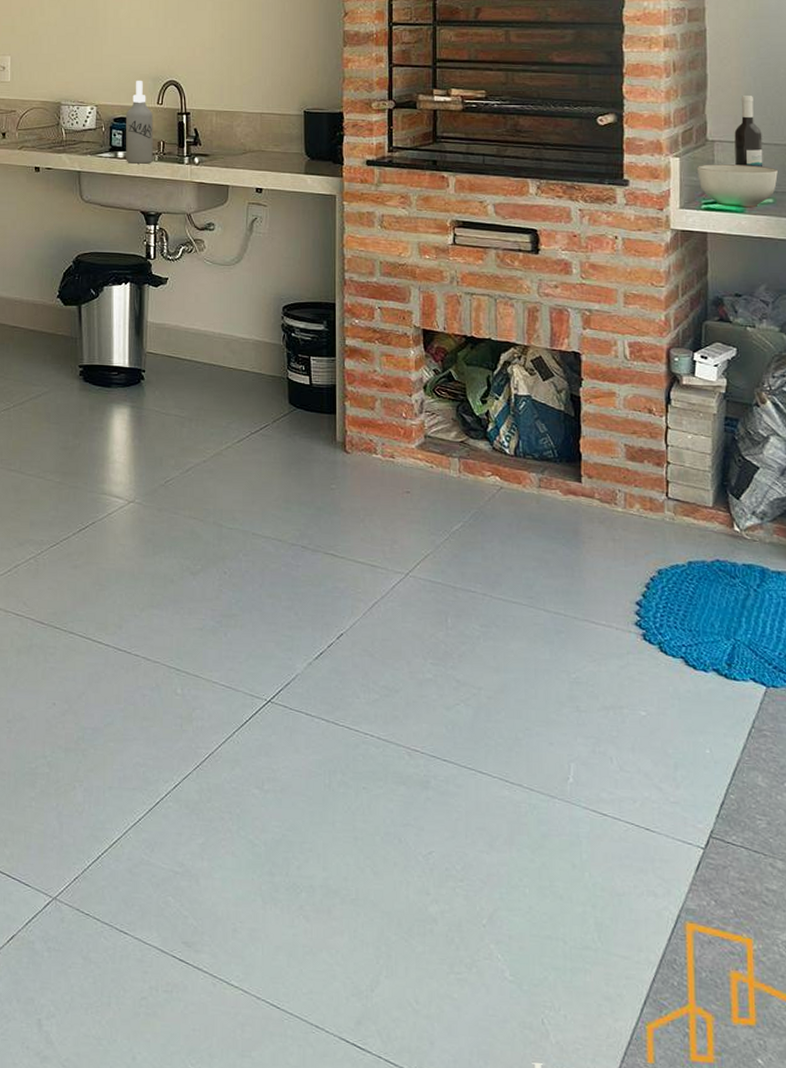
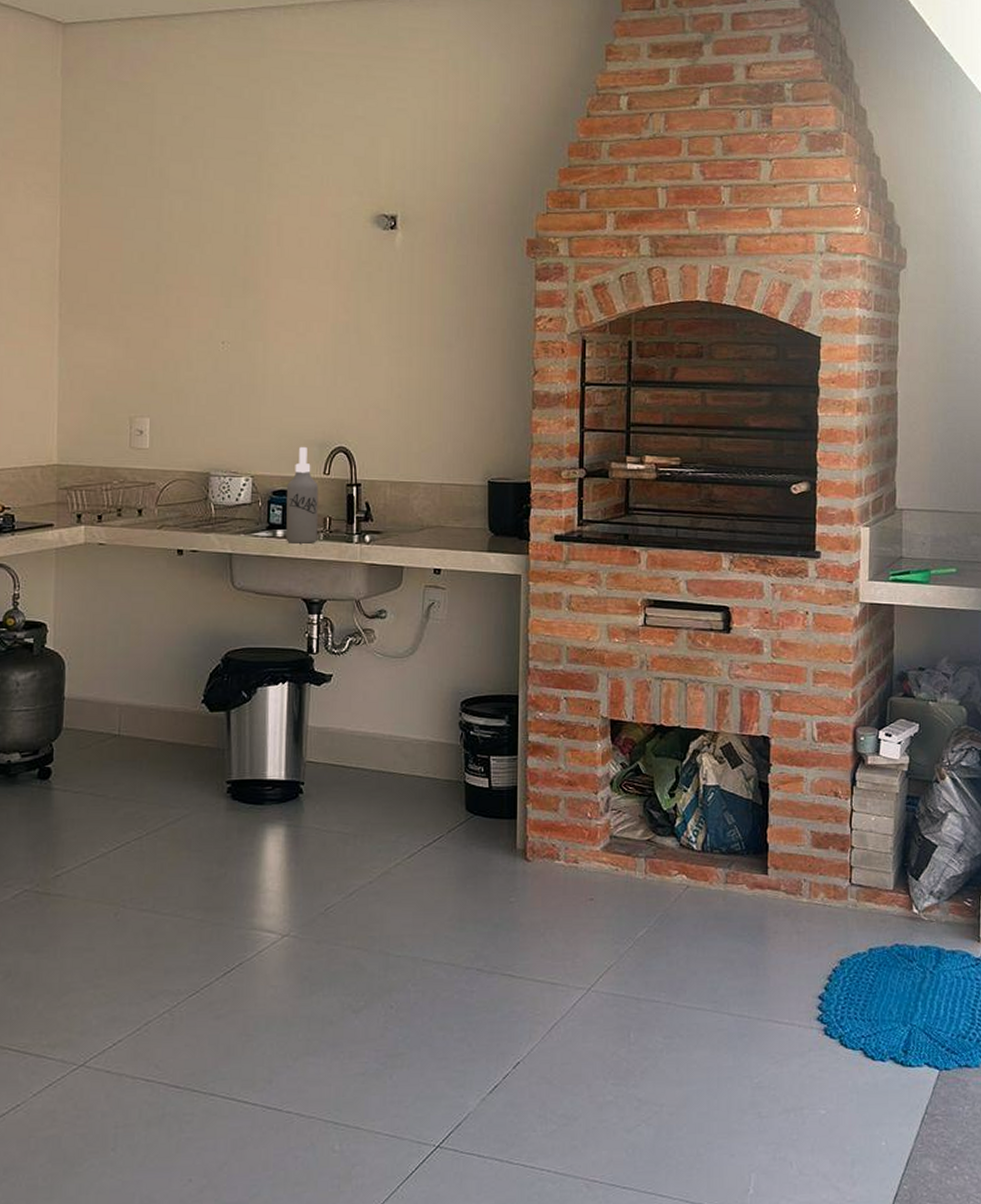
bowl: present [696,164,778,208] -> none [885,533,961,578]
wine bottle: present [734,96,763,168] -> none [921,462,948,536]

